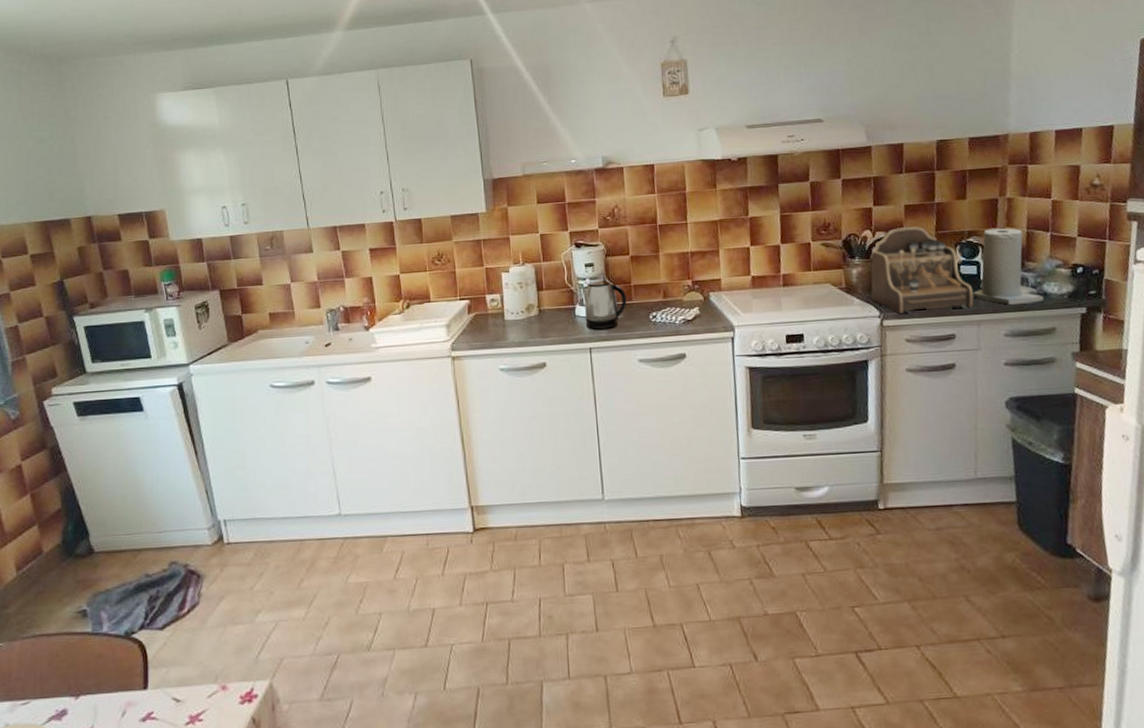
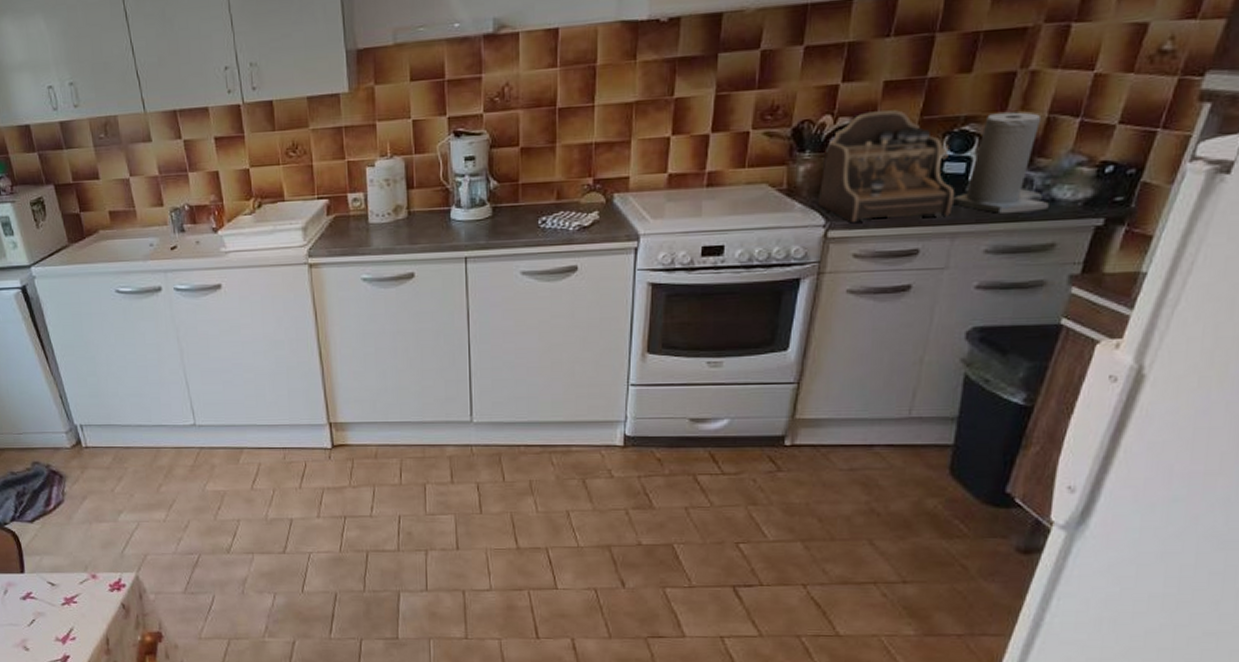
kettle: present [581,280,627,331] -> none [459,176,512,237]

